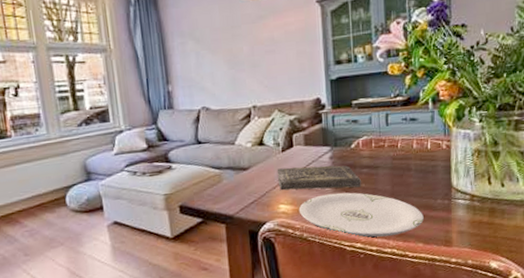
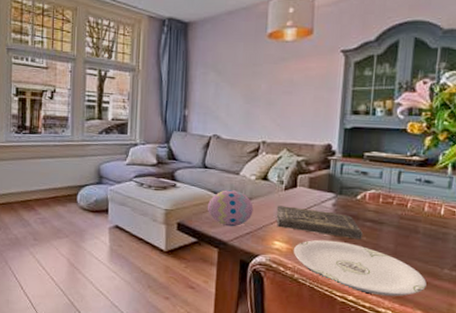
decorative egg: none [207,161,255,200] -> present [207,190,254,227]

